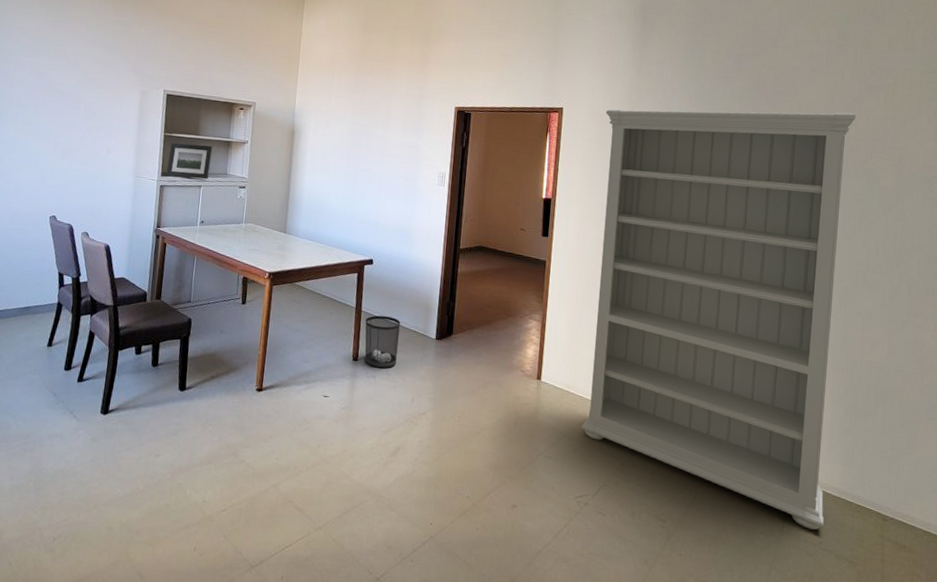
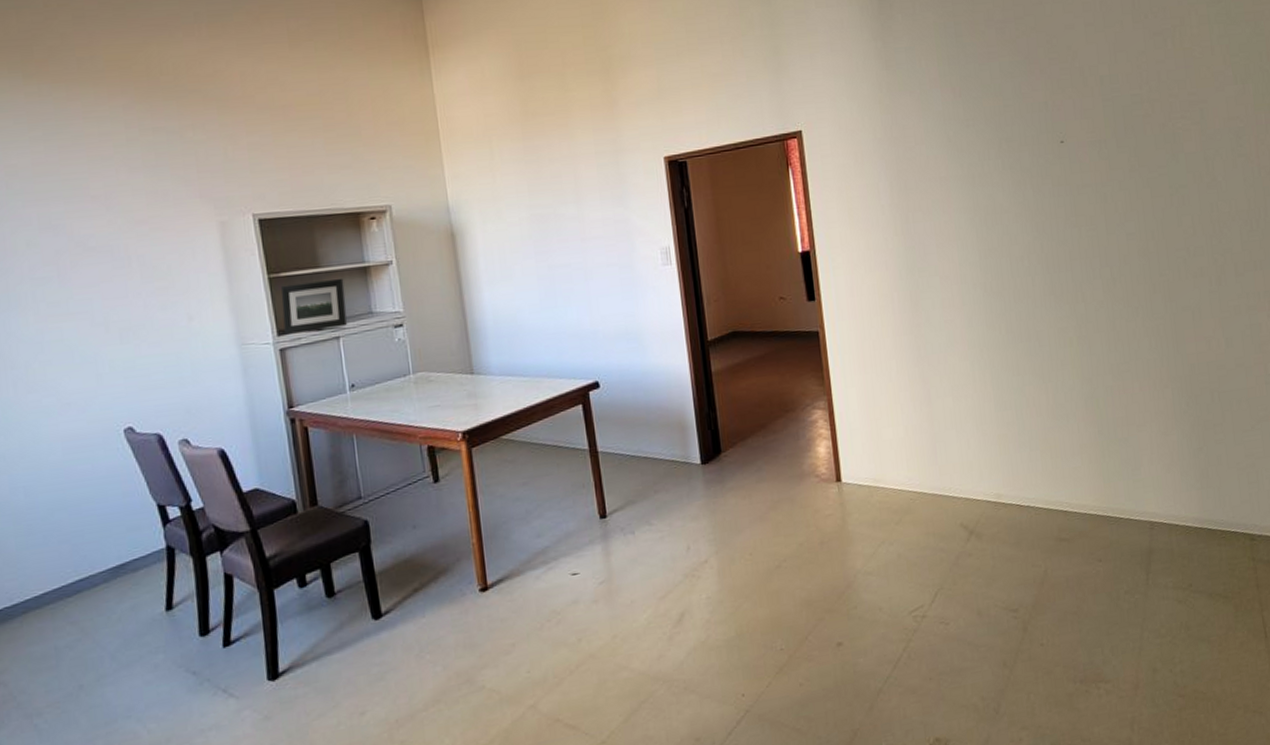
waste bin: present [364,315,400,368] -> none [605,450,657,520]
bookshelf: present [581,109,856,530] -> none [854,69,1191,574]

